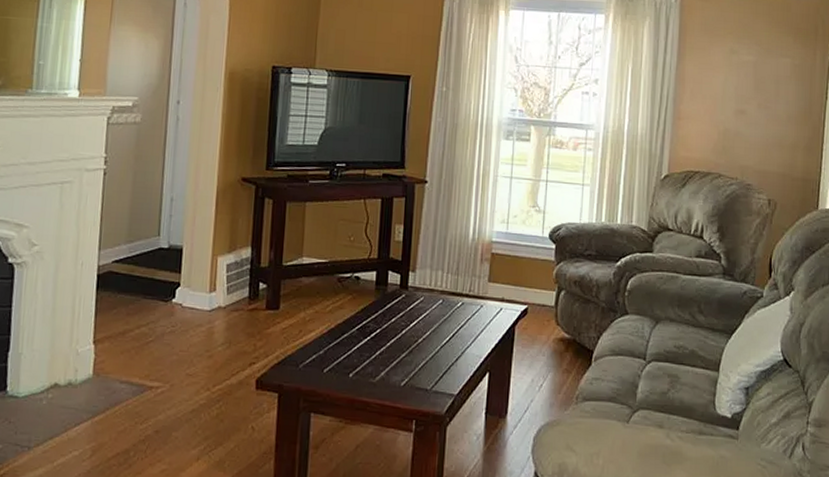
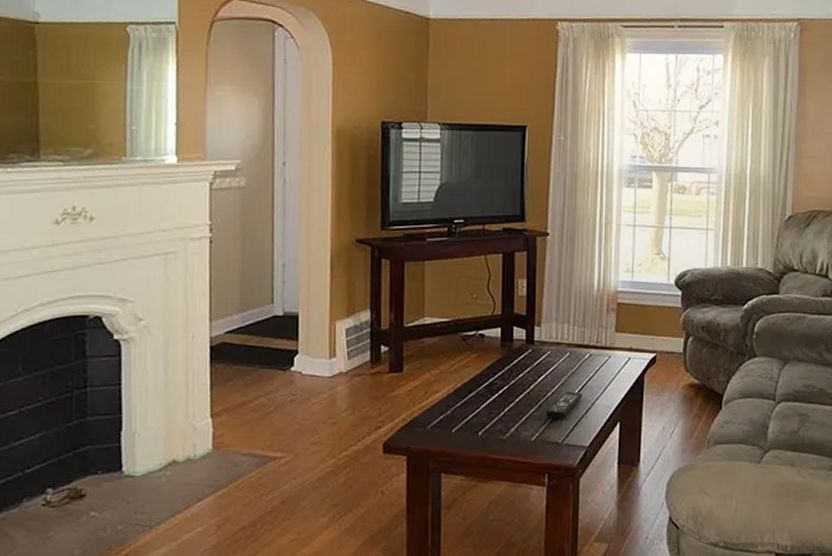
remote control: none [416,338,453,366] -> present [546,391,583,419]

